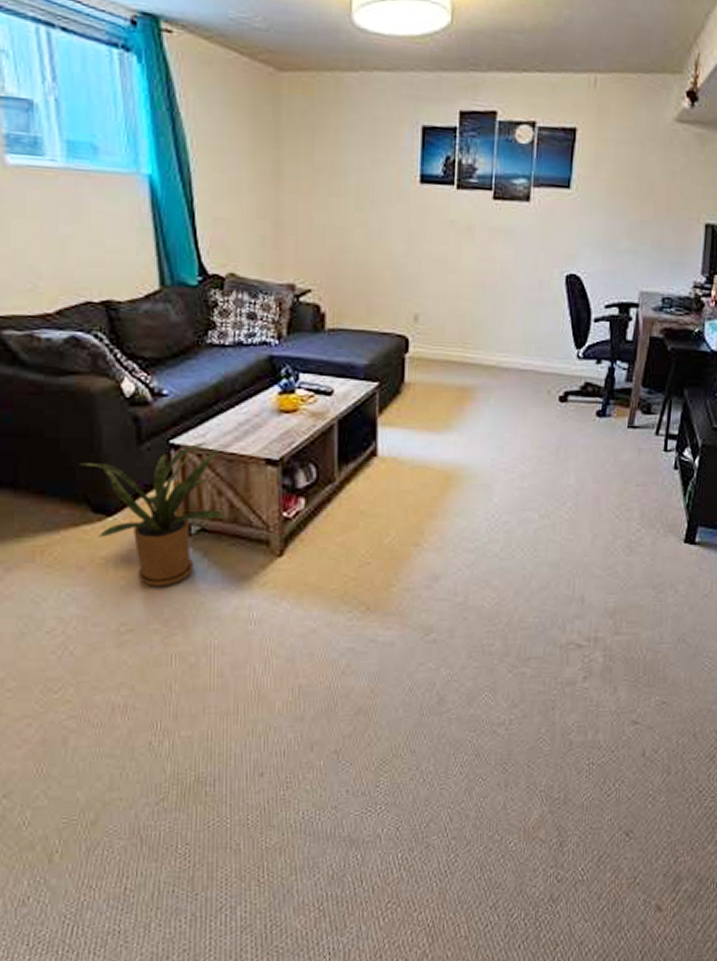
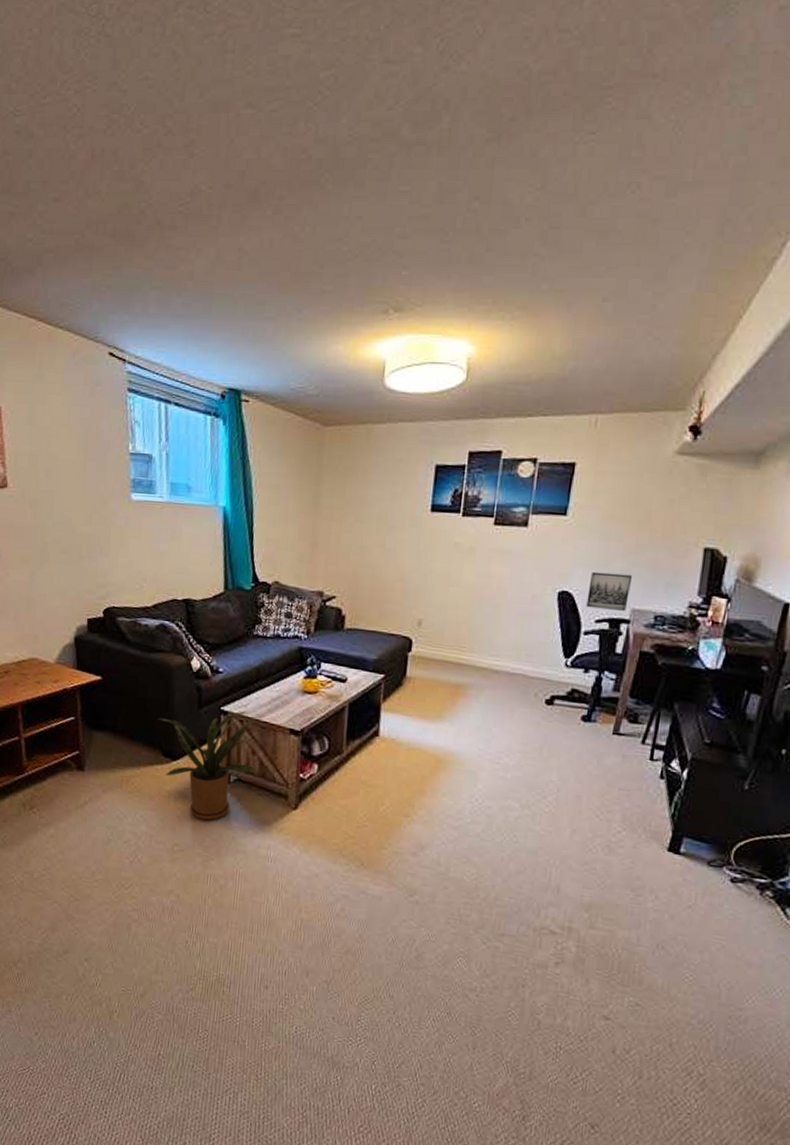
wall art: none [595,251,640,294] -> present [586,571,633,611]

